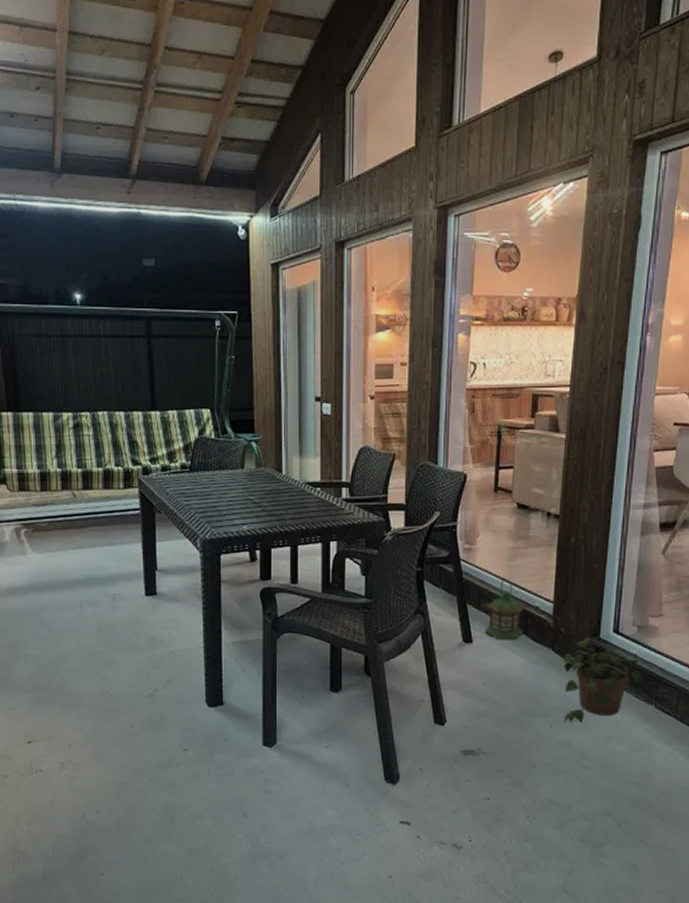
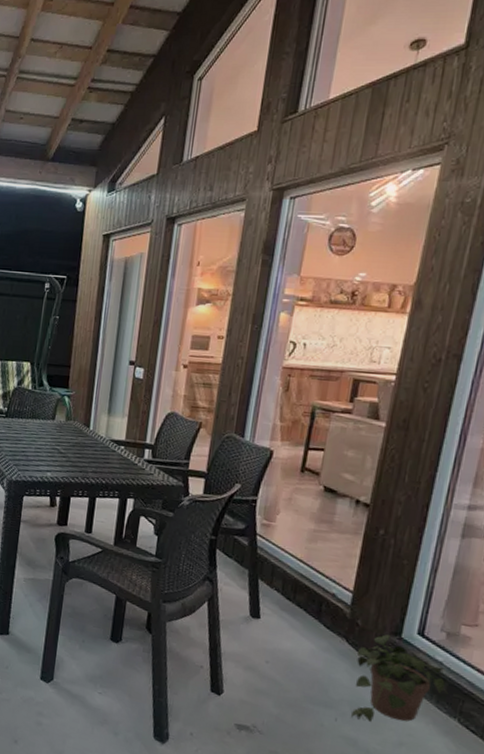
lantern: present [482,578,529,641] -> none [274,560,326,624]

